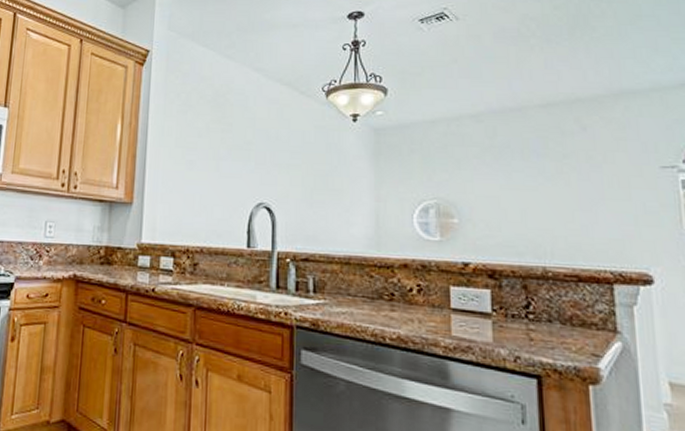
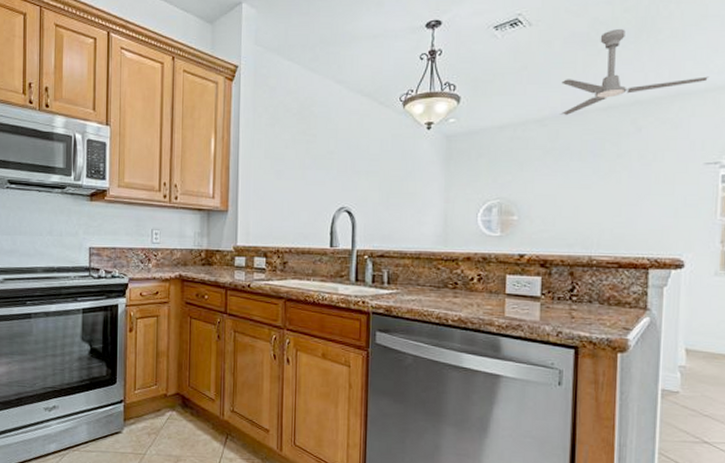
ceiling fan: none [495,26,653,111] -> present [560,29,710,115]

